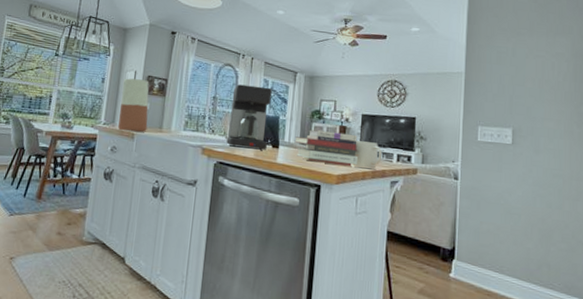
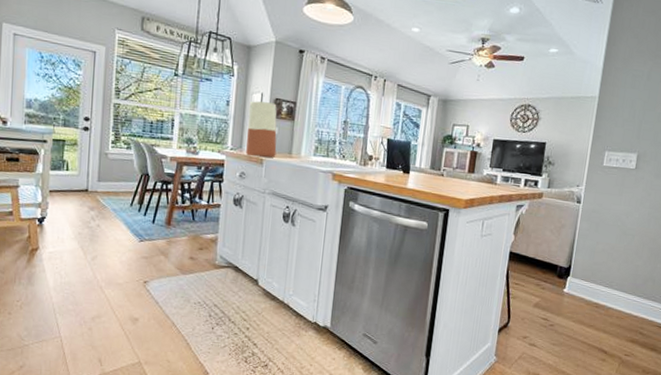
coffee maker: present [226,84,272,150] -> none [357,108,404,176]
books: present [294,129,358,167] -> none [425,155,488,192]
mug: present [352,141,383,170] -> none [480,166,511,195]

